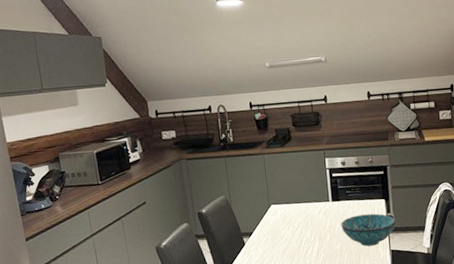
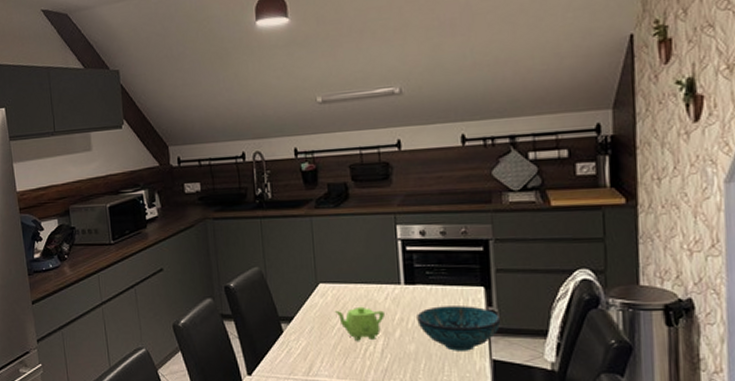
teapot: none [282,220,319,246] -> present [334,306,385,341]

